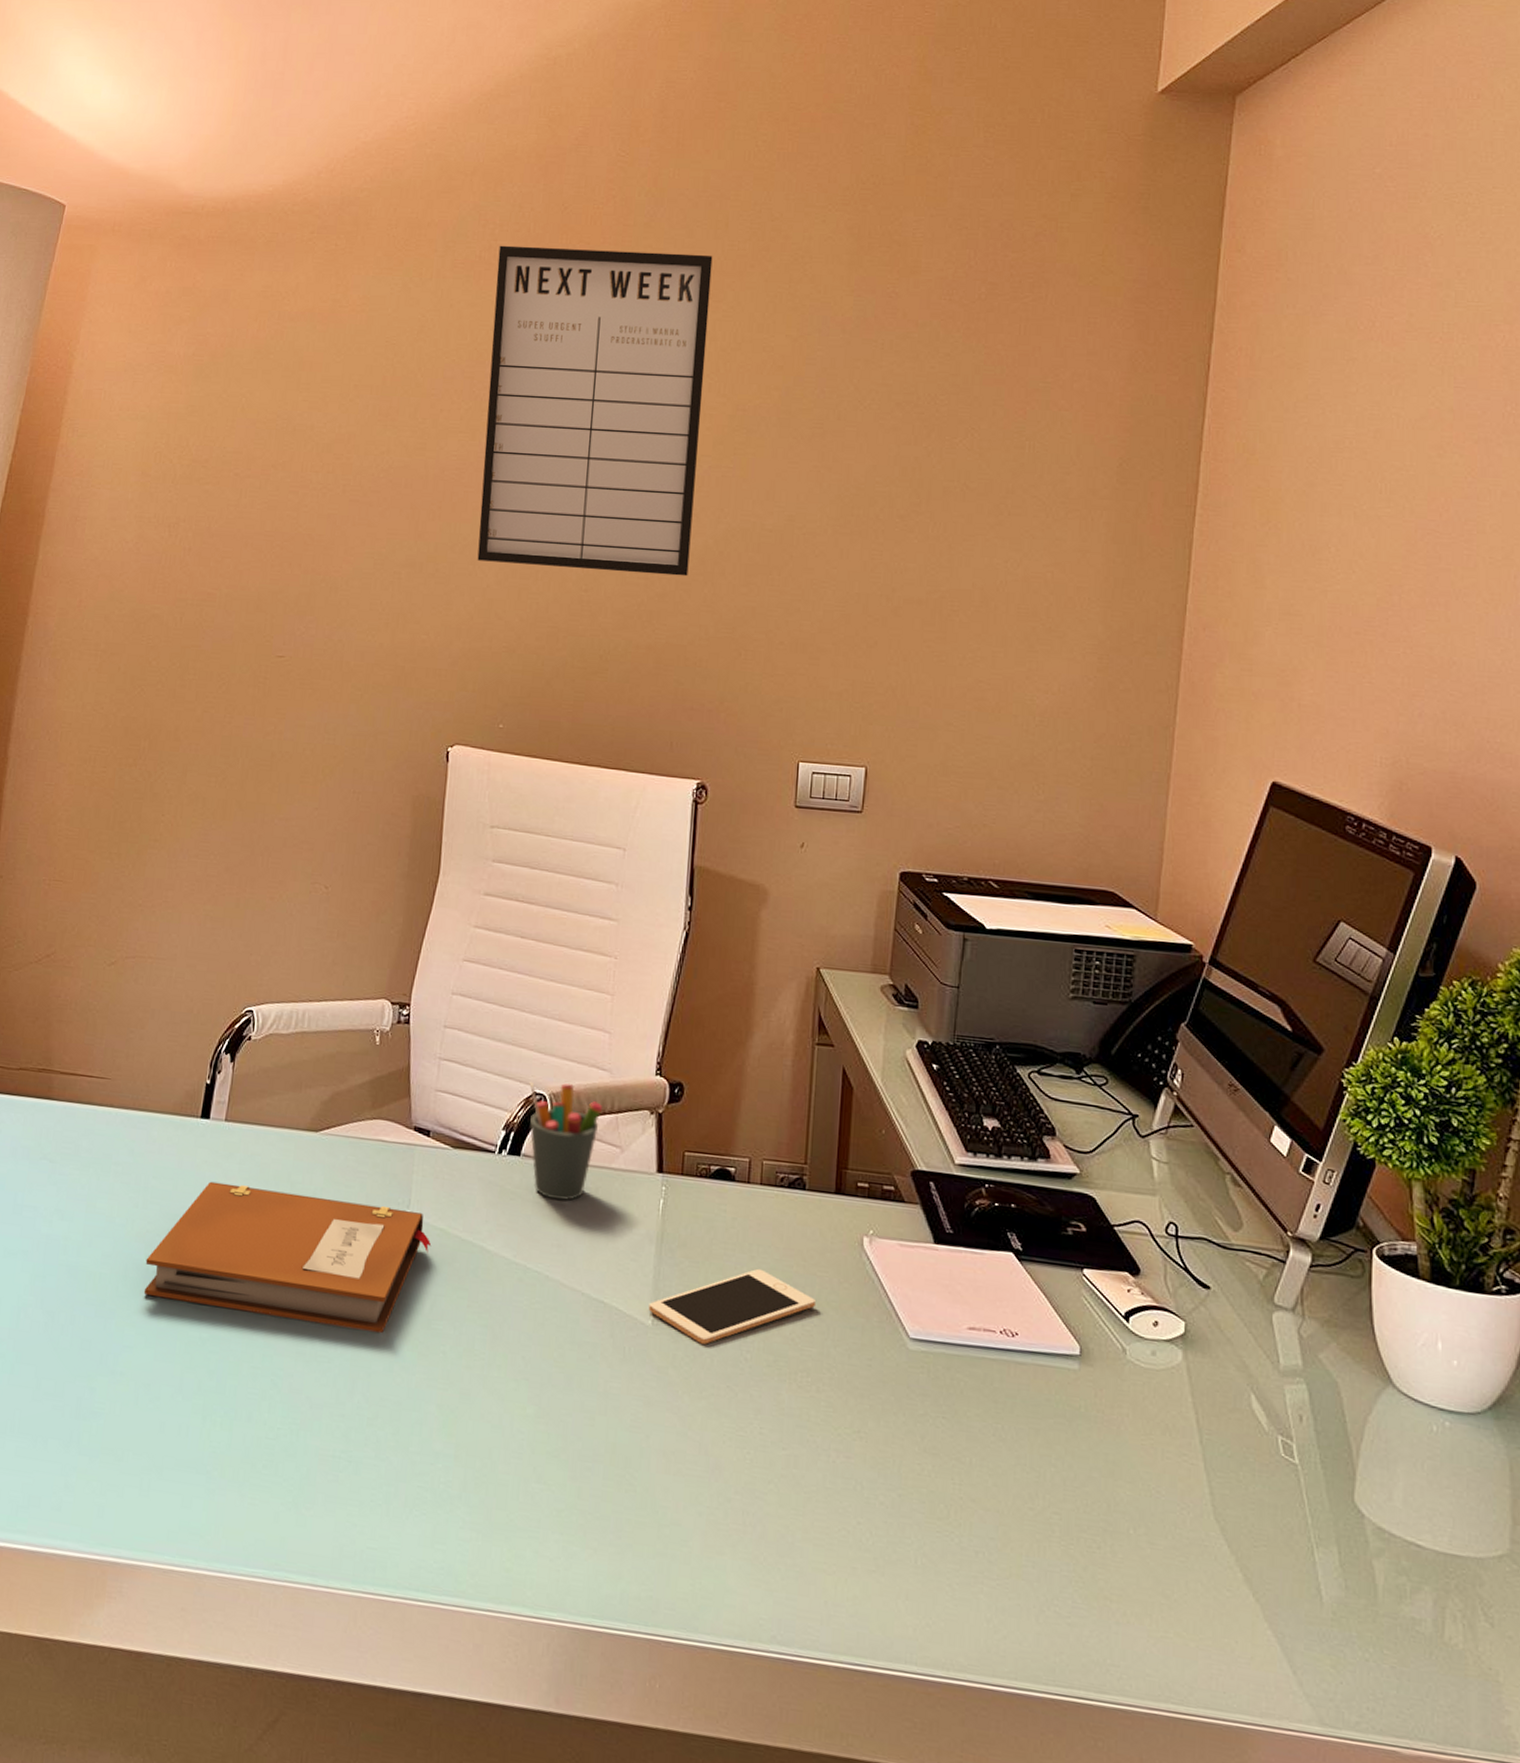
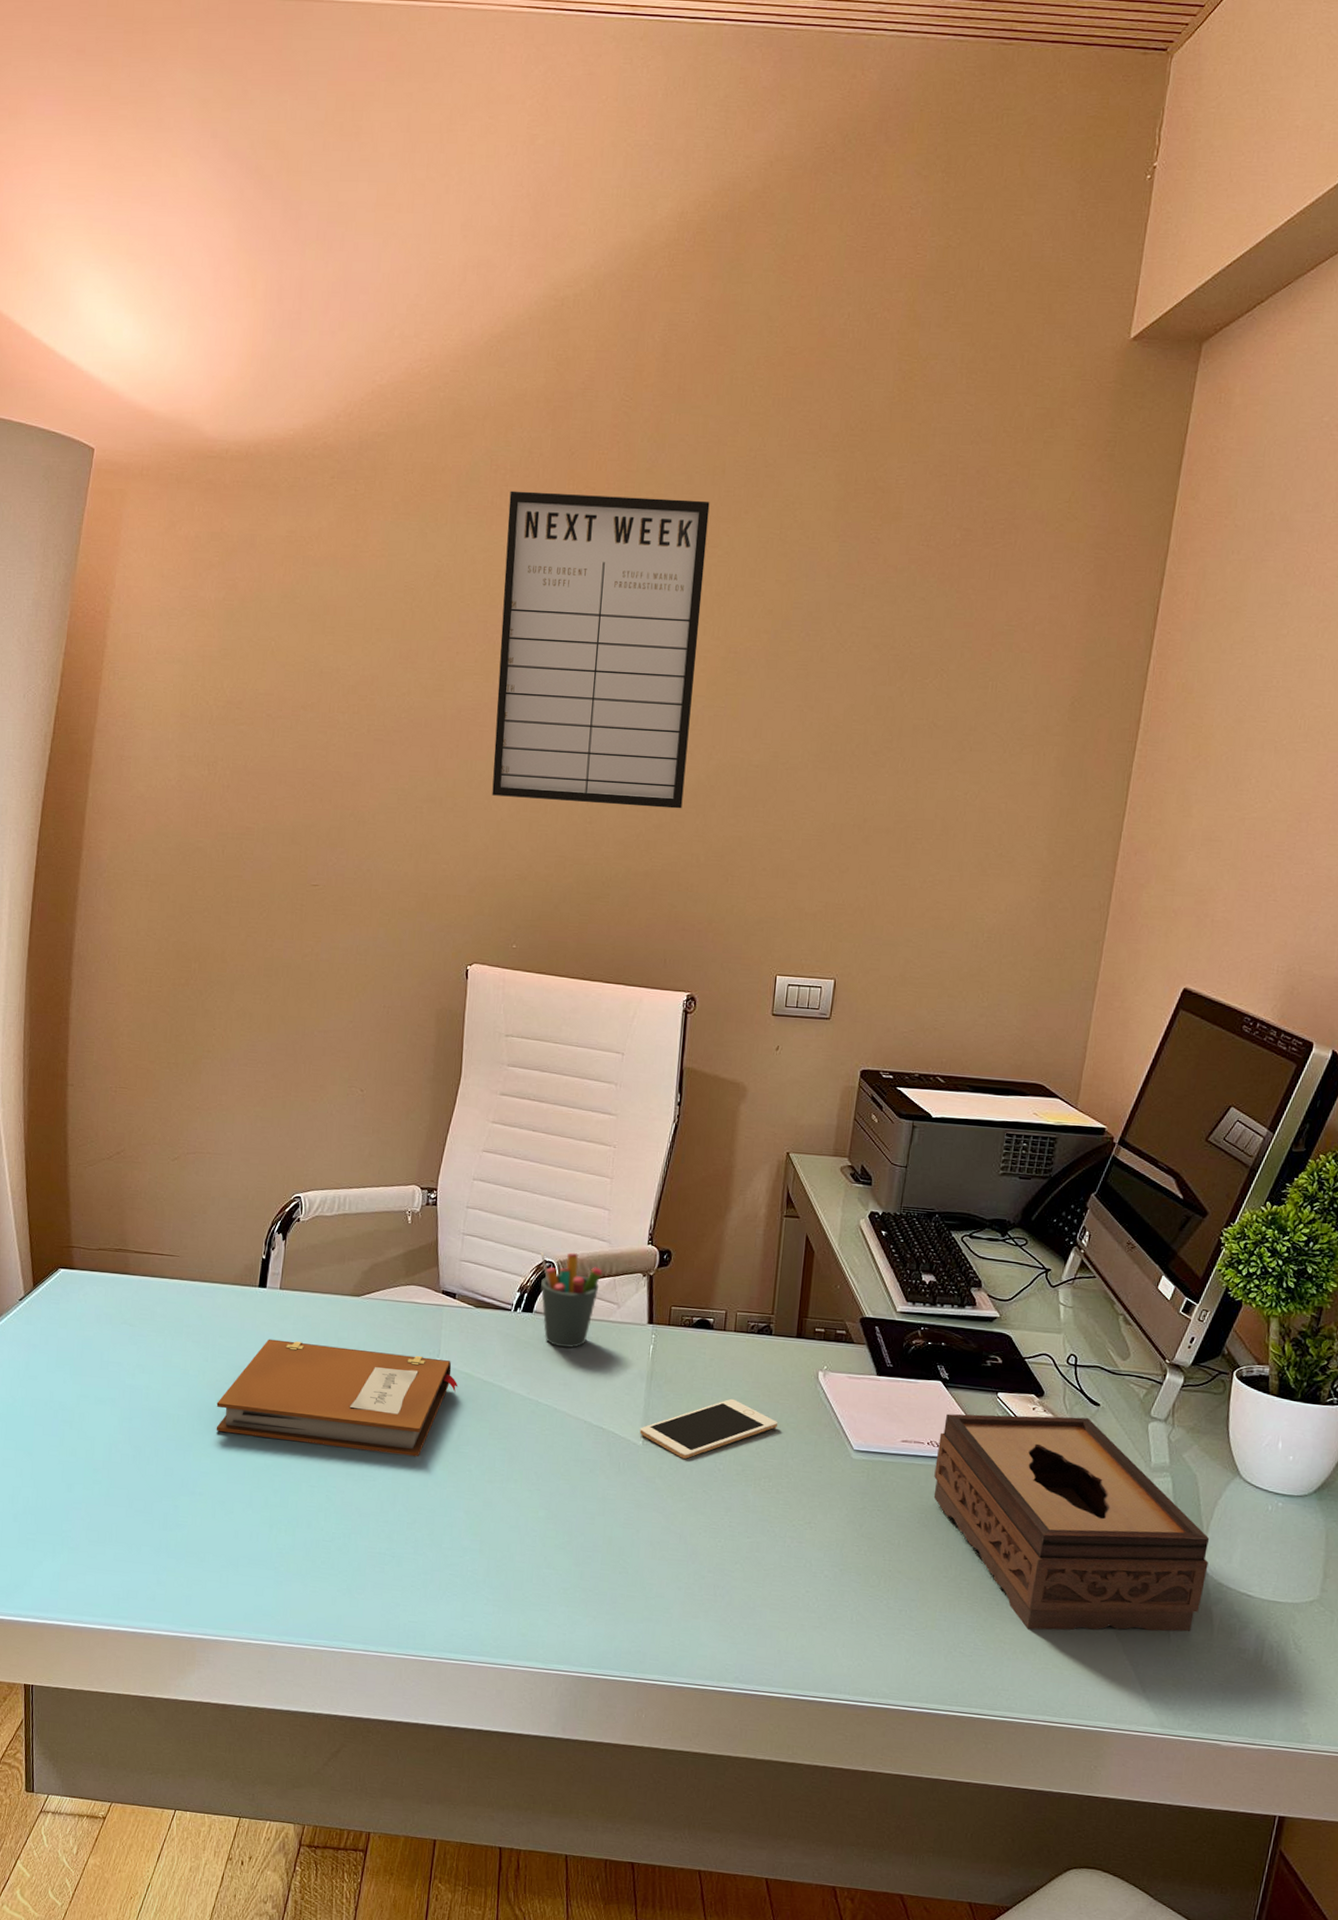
tissue box: none [1010,1294,1363,1593] -> present [933,1413,1210,1632]

